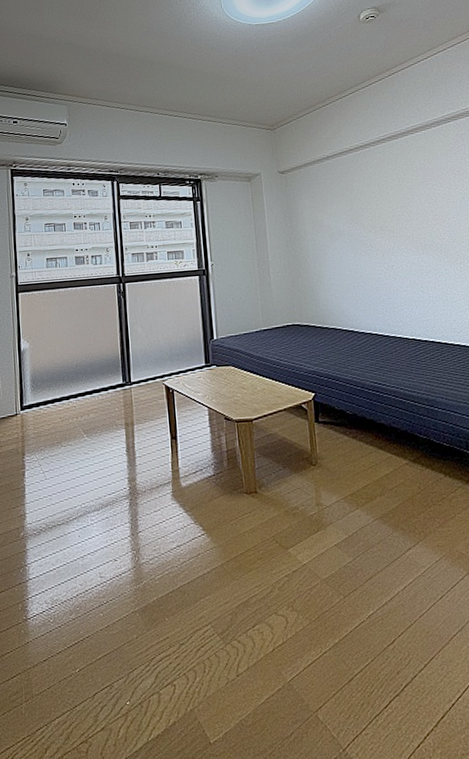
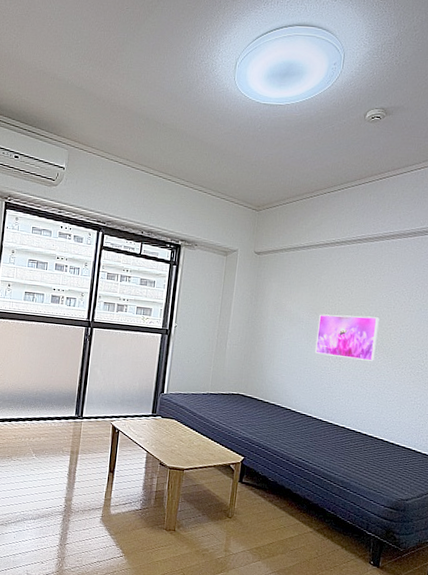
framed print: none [360,215,429,266] -> present [315,314,380,361]

